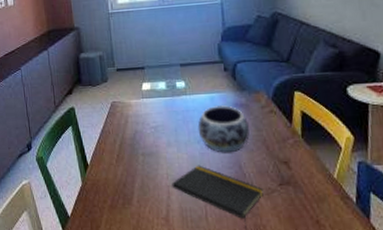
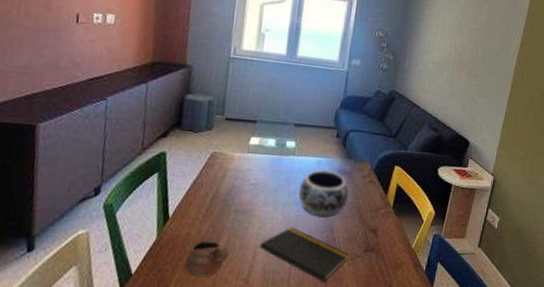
cup: none [110,183,145,217] -> present [185,240,229,277]

